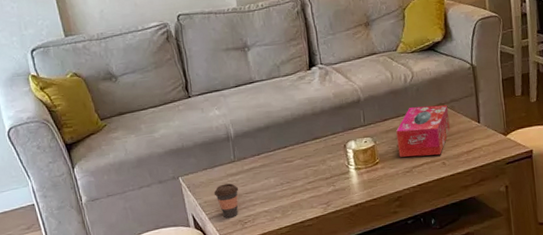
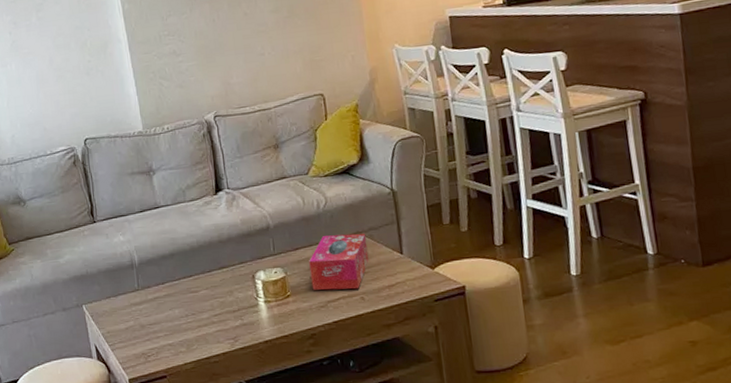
coffee cup: present [213,183,239,218] -> none [117,313,143,351]

